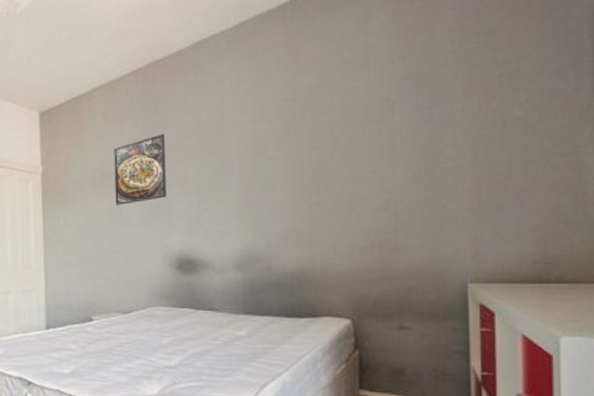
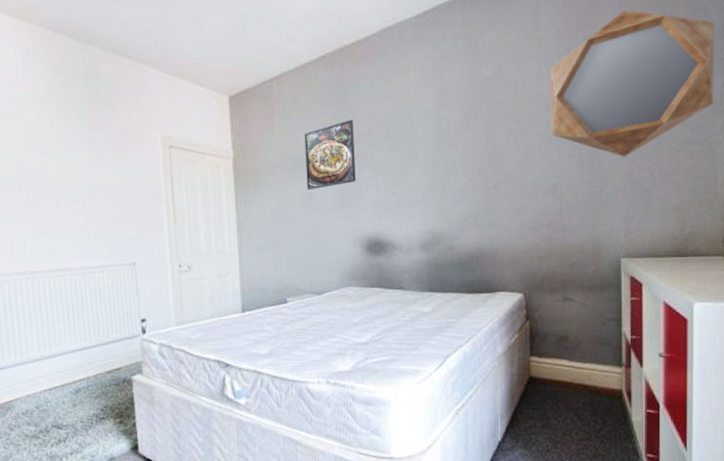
home mirror: none [381,11,581,171] -> present [550,10,714,157]

